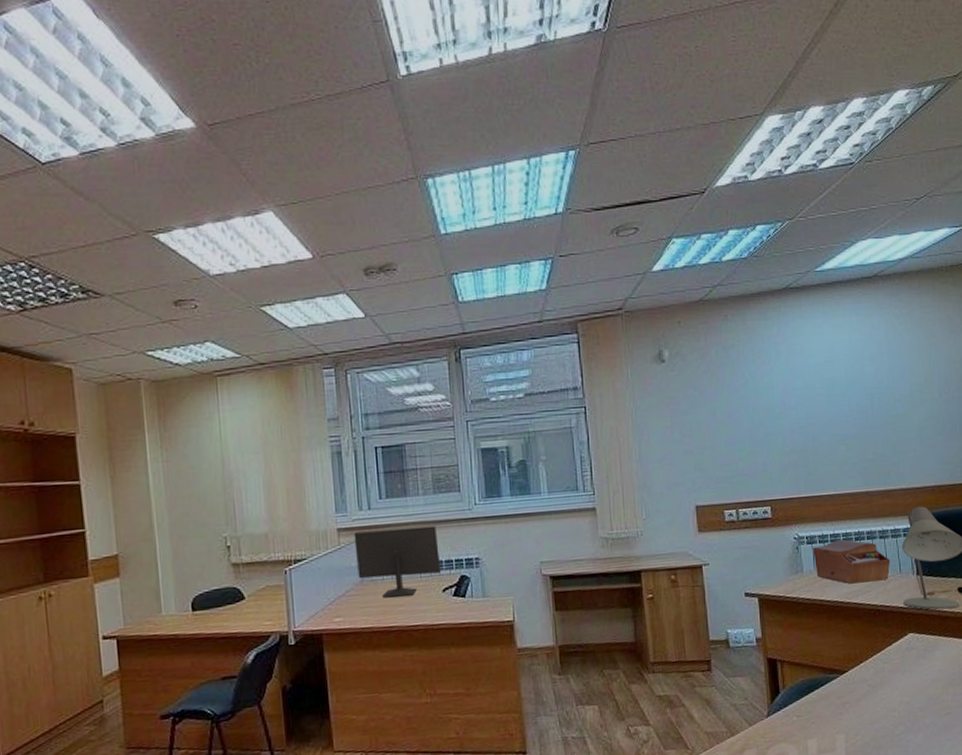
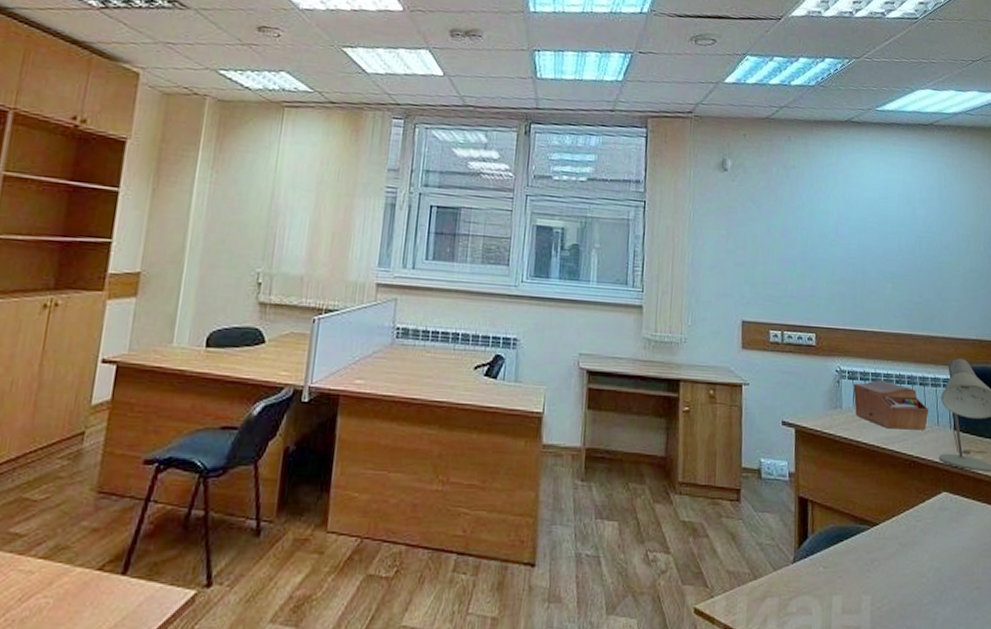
computer monitor: present [354,525,441,598] -> none [389,290,479,369]

